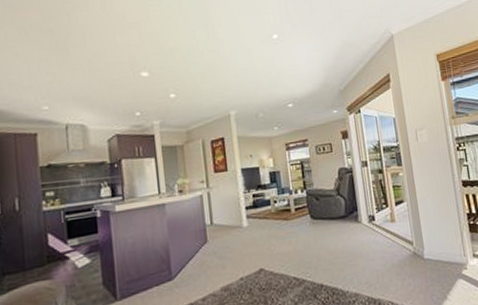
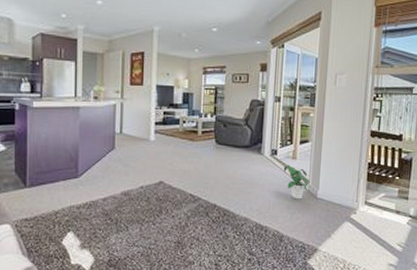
potted plant: none [384,228,413,264] -> present [283,164,308,199]

